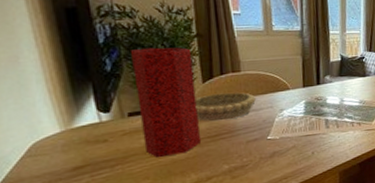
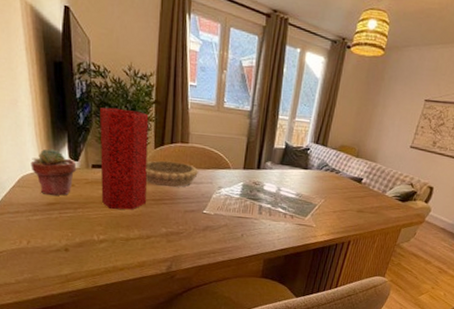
potted succulent: none [44,104,109,159] -> present [30,149,77,196]

